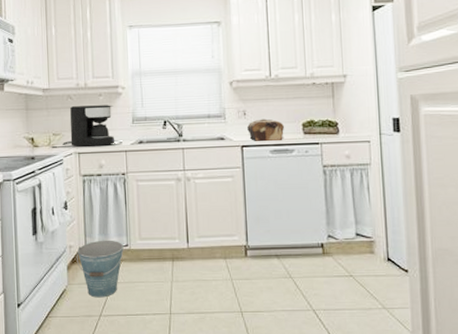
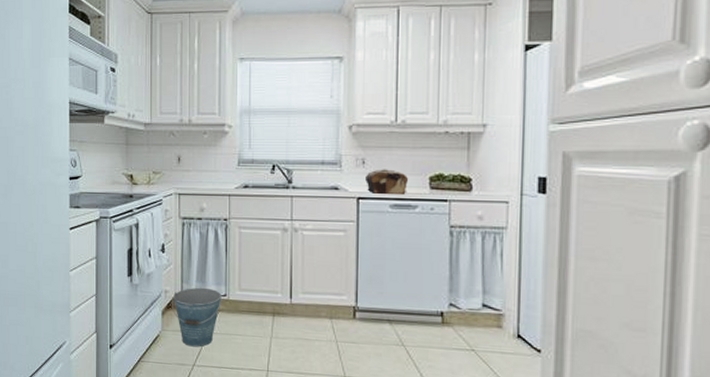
coffee maker: present [50,105,123,149] -> none [149,144,226,189]

